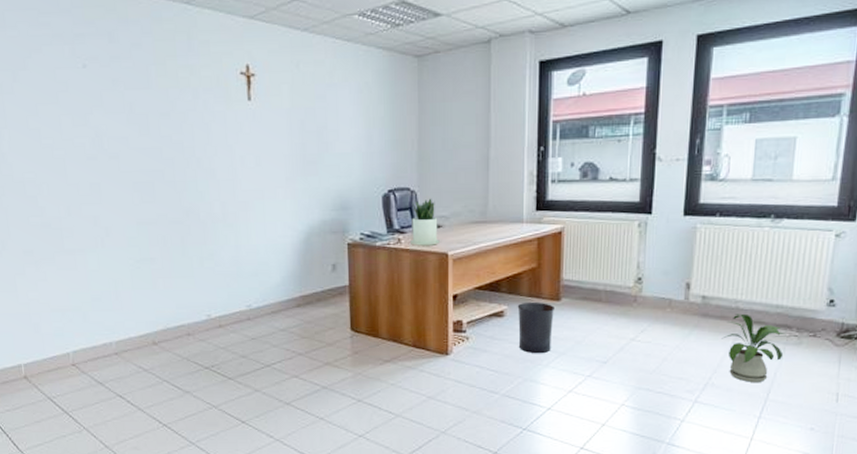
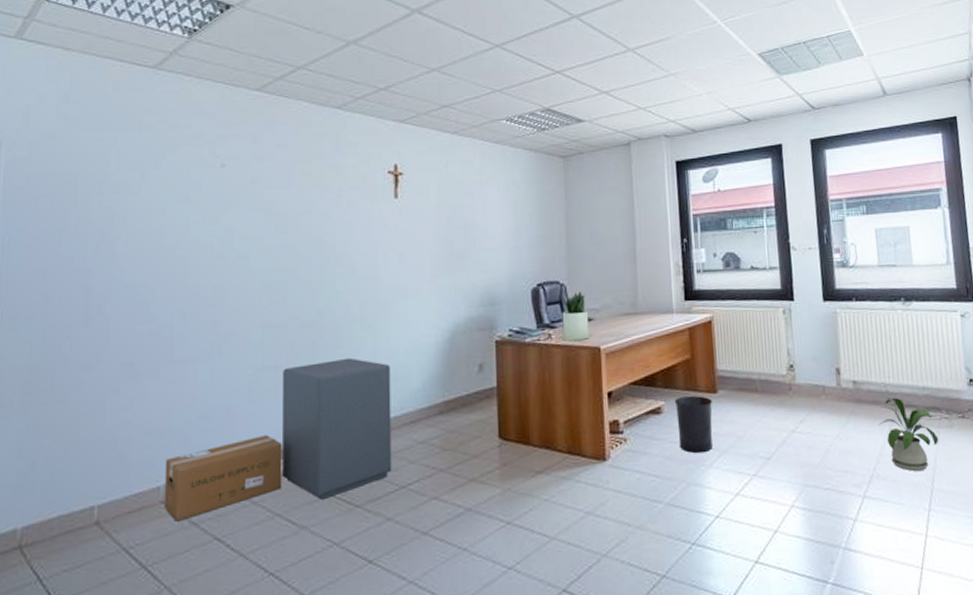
box: none [70,316,167,380] -> present [163,434,283,522]
filing cabinet: none [158,253,258,371] -> present [282,357,392,499]

